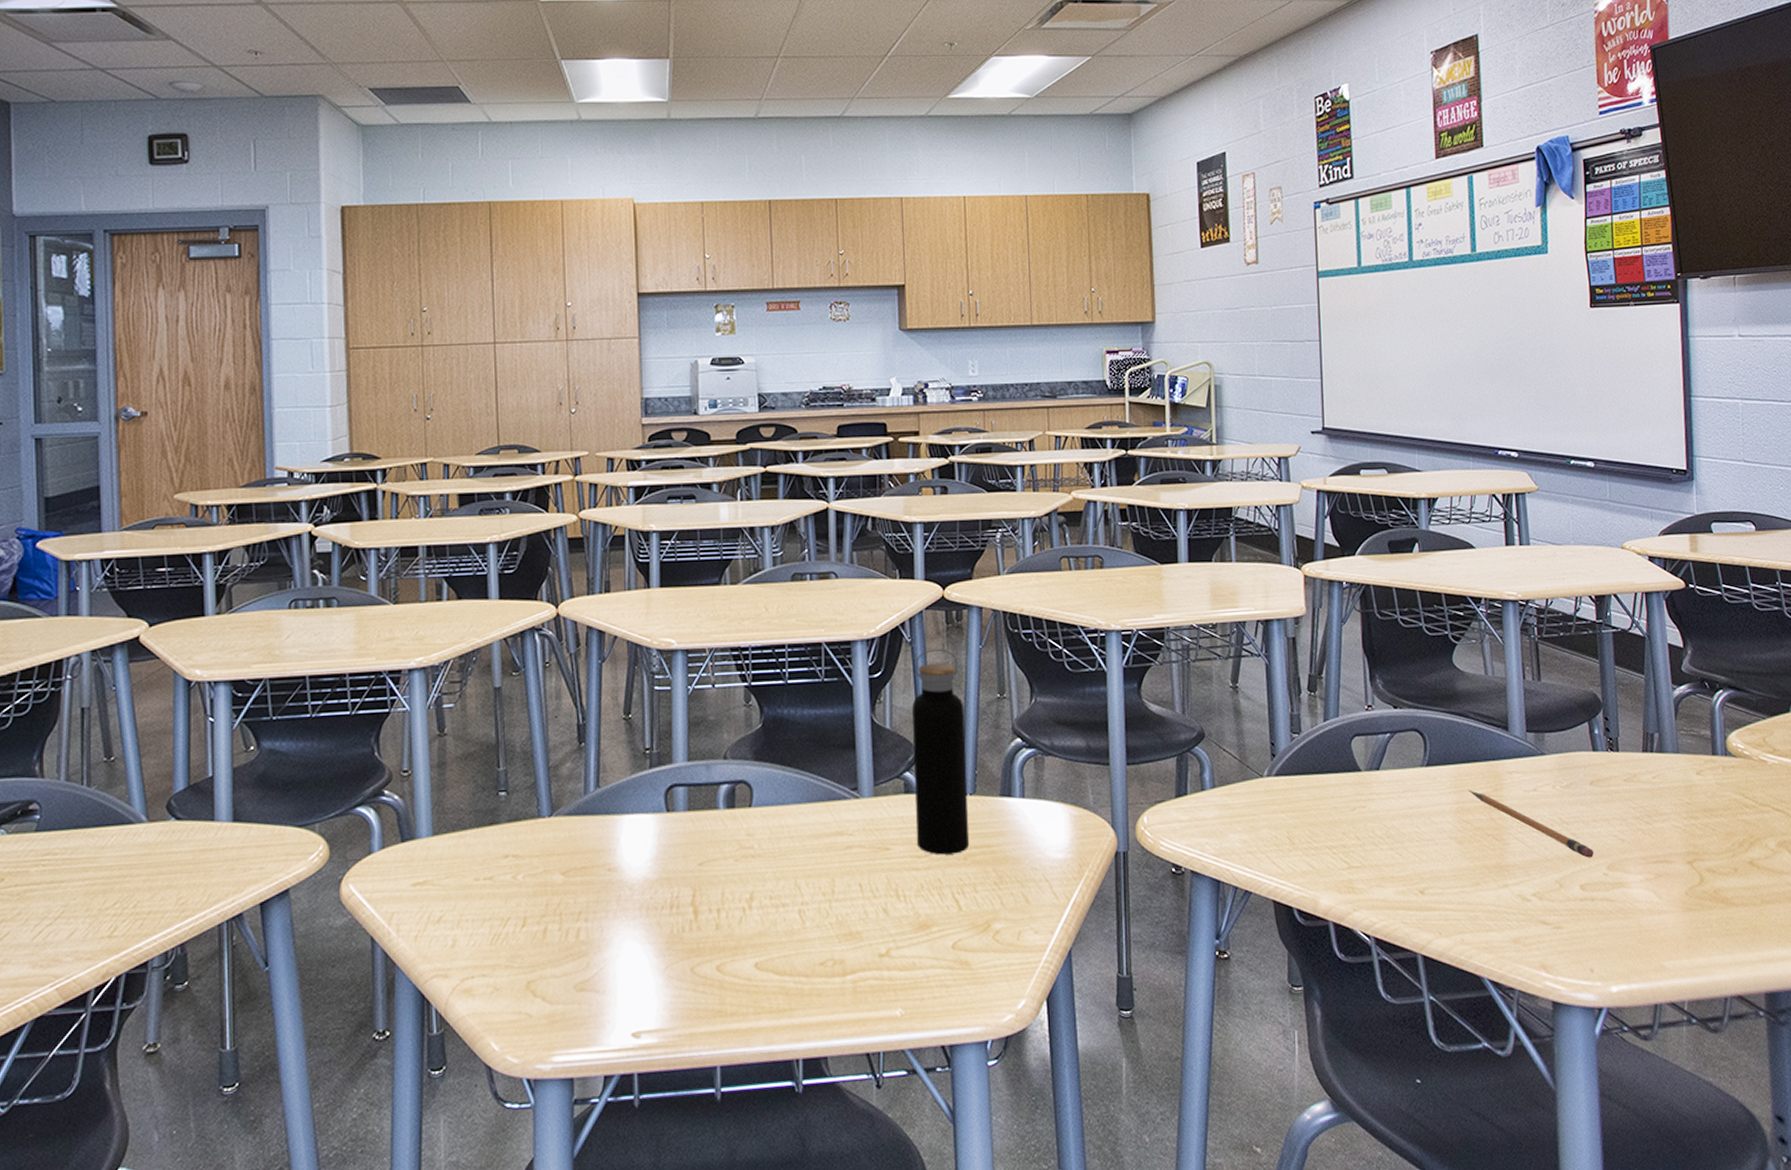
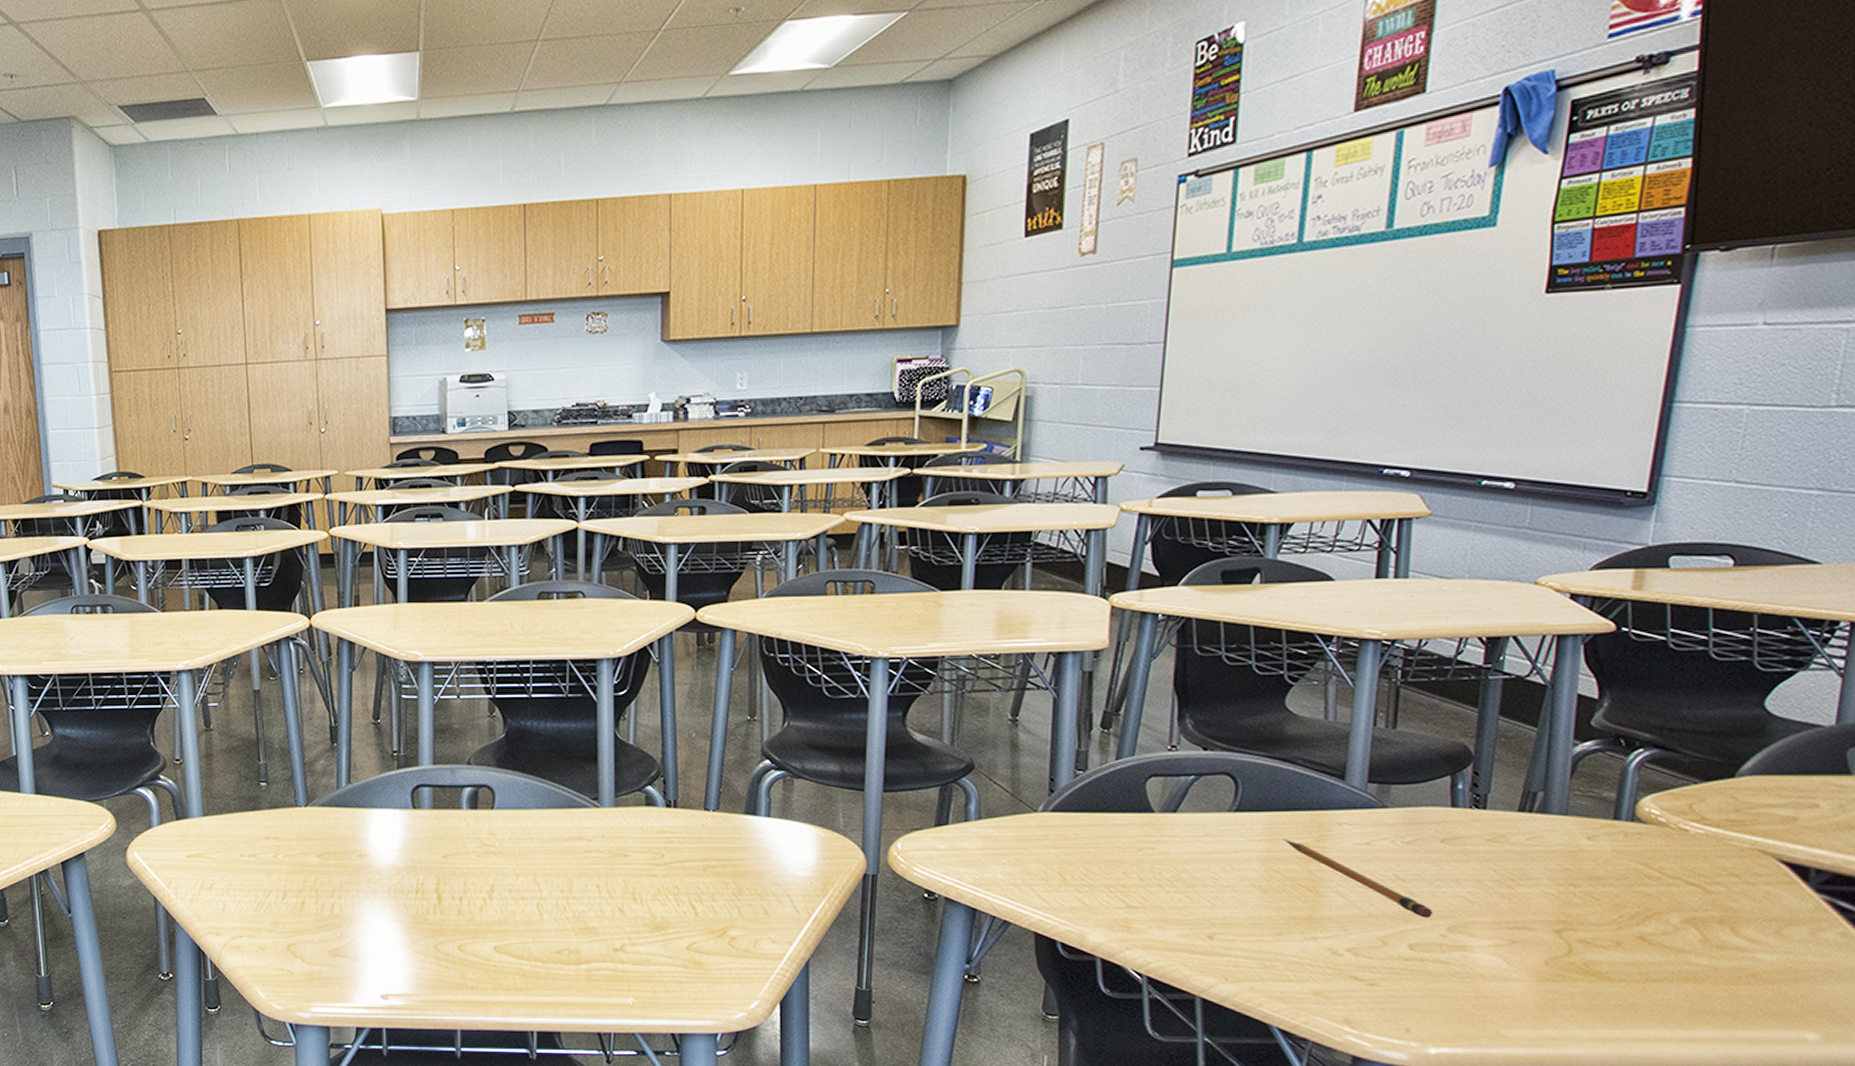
water bottle: present [912,648,970,855] -> none [655,670,712,865]

